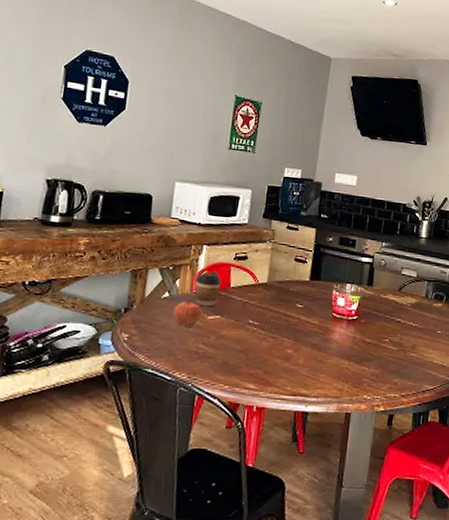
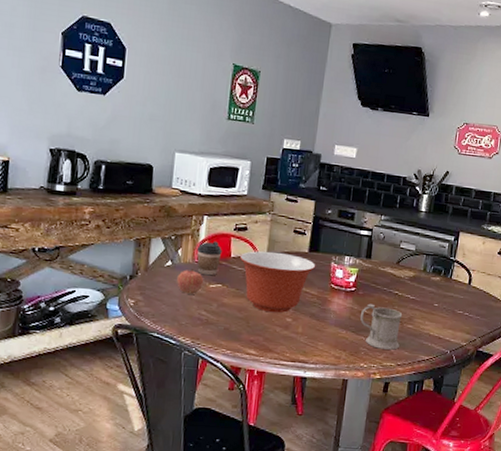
mixing bowl: none [239,280,317,345] -> present [239,251,316,313]
mug: none [363,332,406,380] -> present [360,303,403,350]

